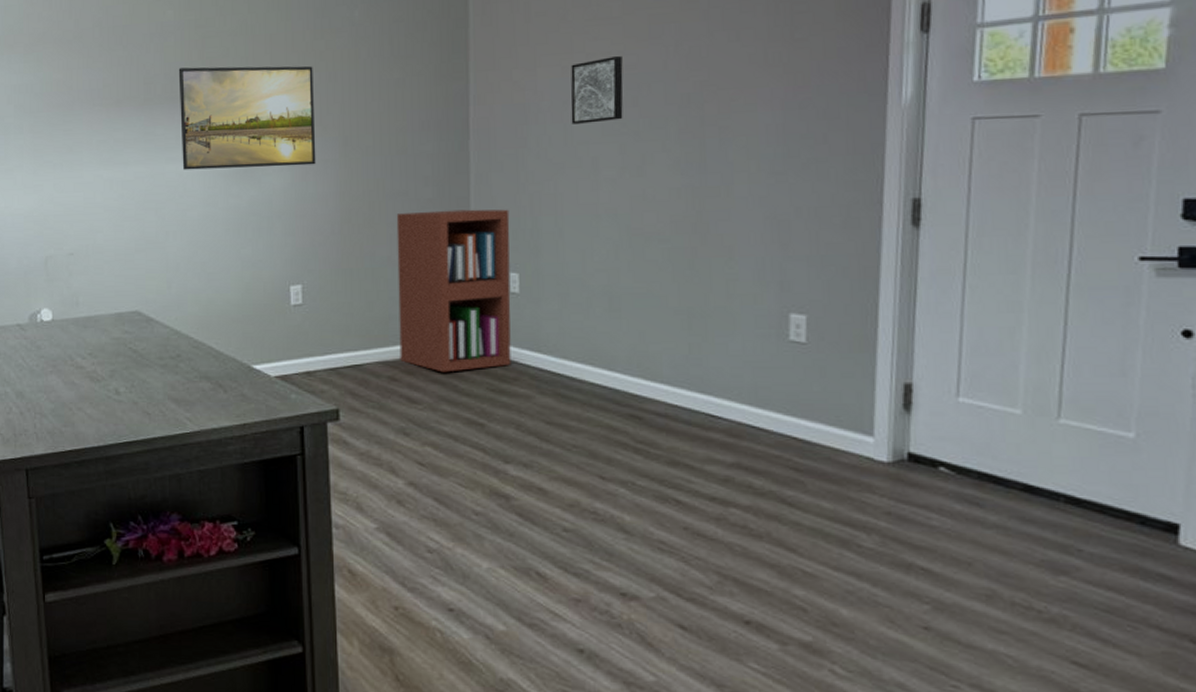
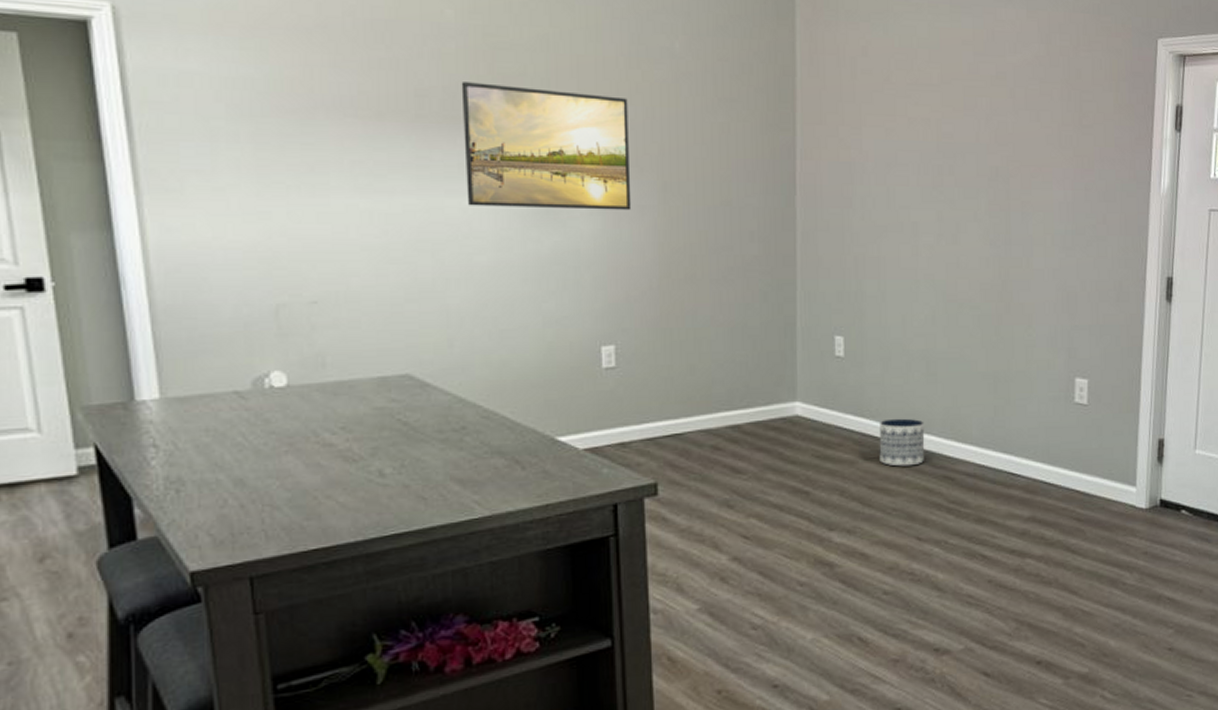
bookshelf: present [396,209,511,373] -> none [720,268,836,440]
planter: none [557,354,608,403] -> present [879,418,925,467]
wall art: present [570,56,624,124] -> none [893,124,941,188]

